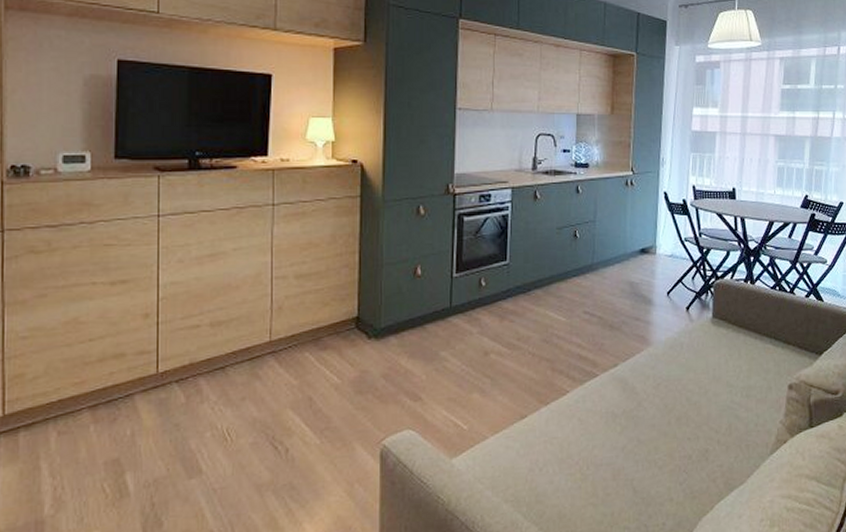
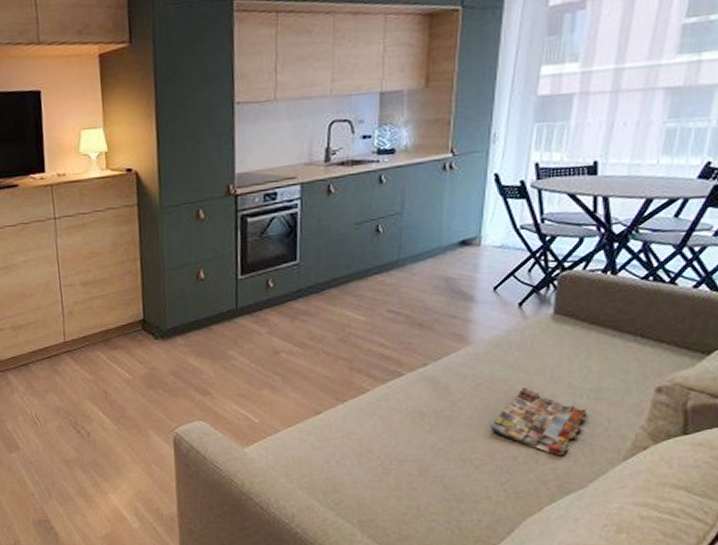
magazine: none [670,386,742,453] -> present [491,387,587,457]

